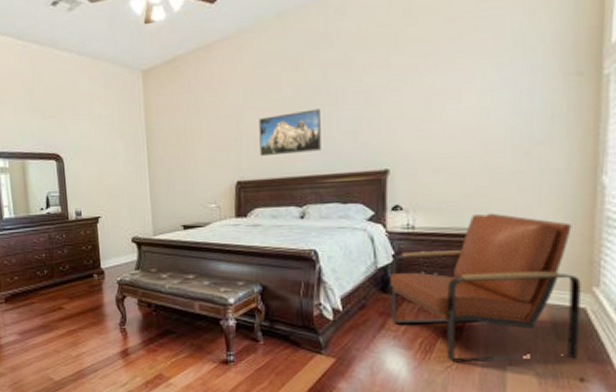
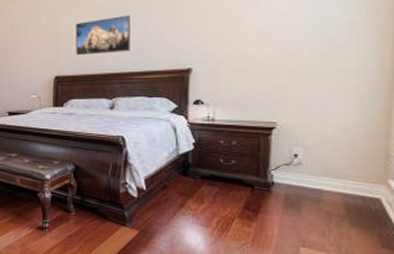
armchair: present [391,212,581,363] -> none [190,109,376,245]

